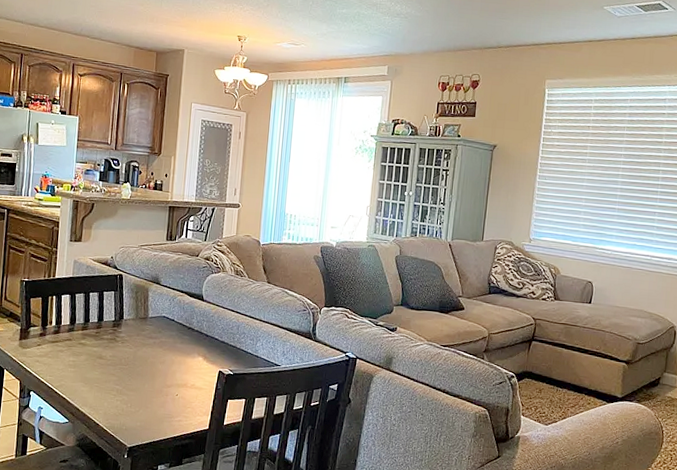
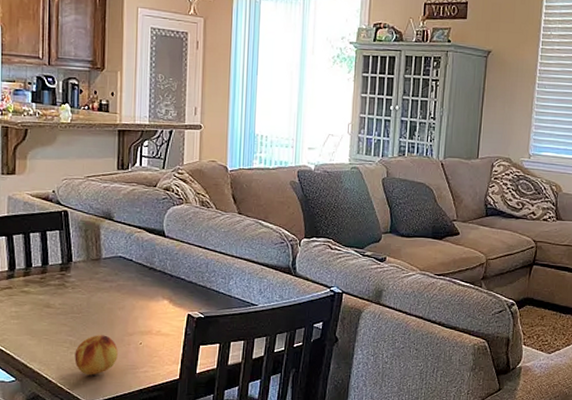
fruit: none [119,385,157,422] -> present [74,335,118,376]

